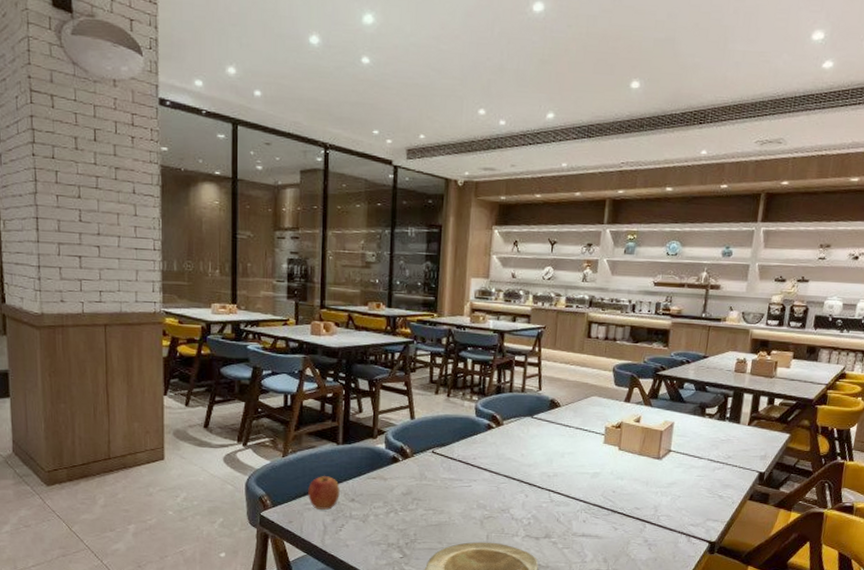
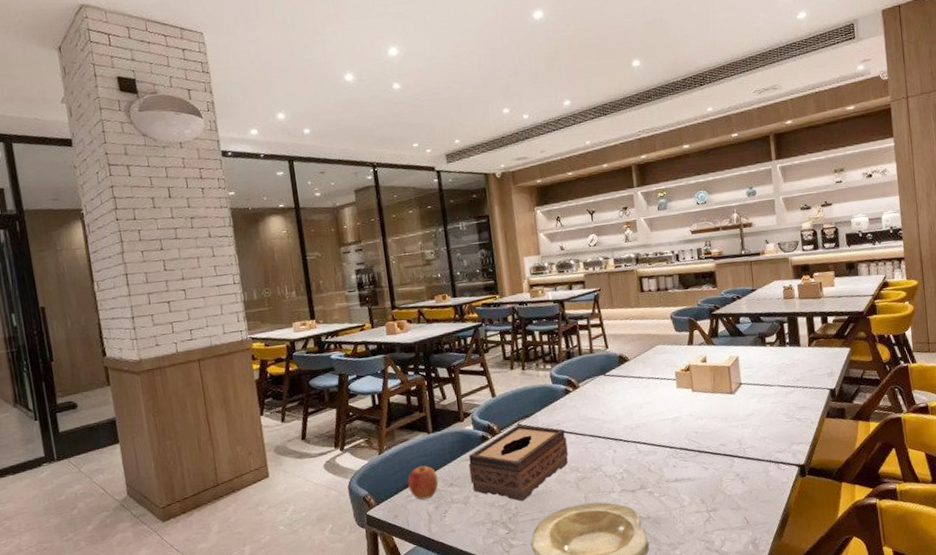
tissue box: none [373,452,480,529] -> present [468,424,568,501]

